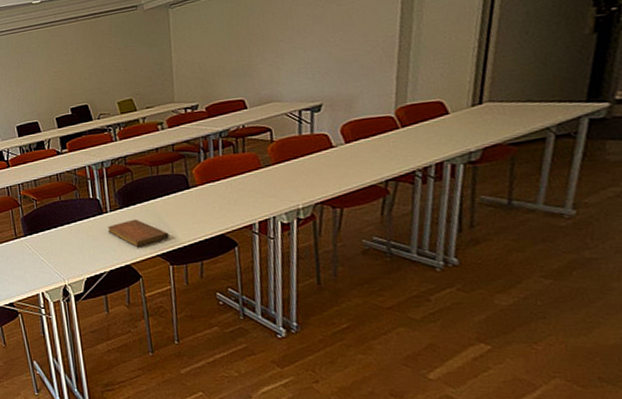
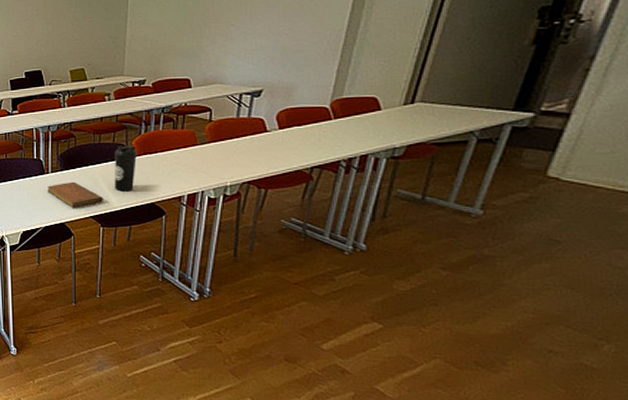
water bottle: none [175,174,200,225] -> present [115,145,138,192]

